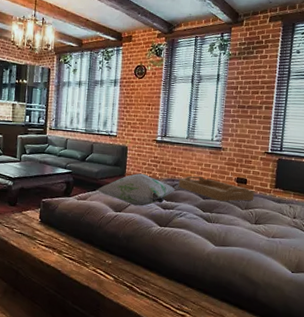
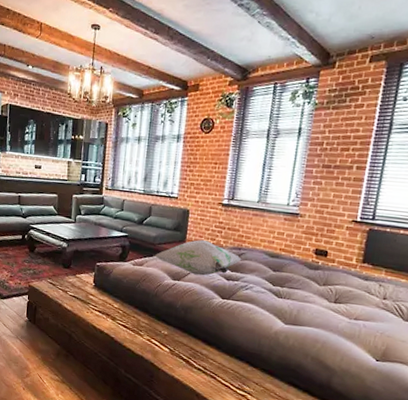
serving tray: present [178,176,255,202] -> none [245,244,337,276]

